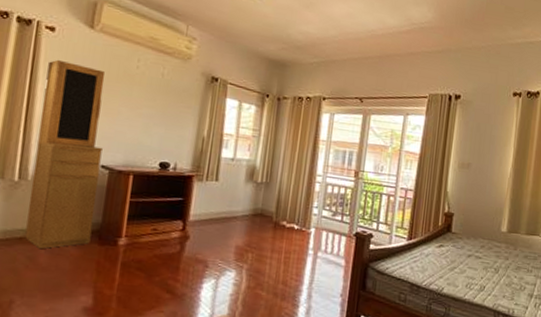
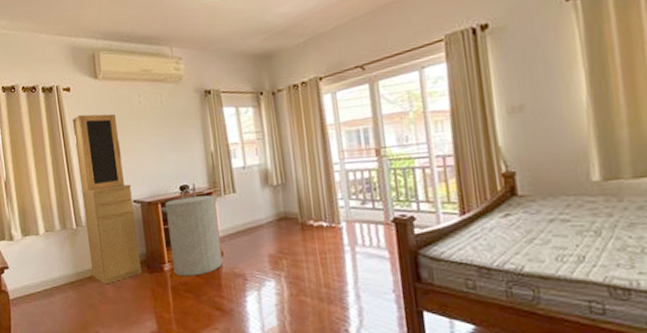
laundry hamper: none [129,165,197,256] -> present [161,187,223,277]

